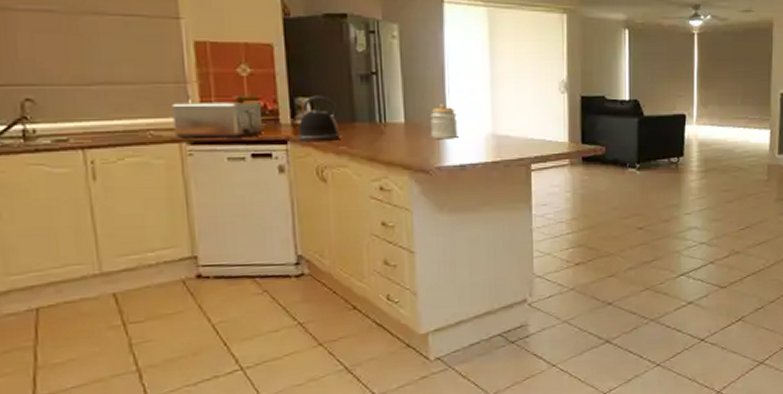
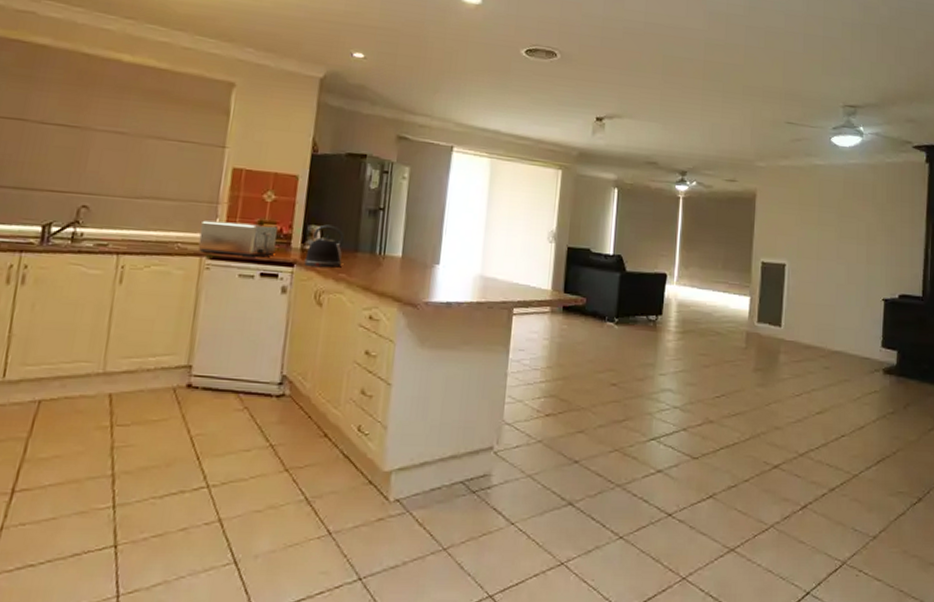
jar: present [430,104,457,138] -> none [424,242,450,276]

